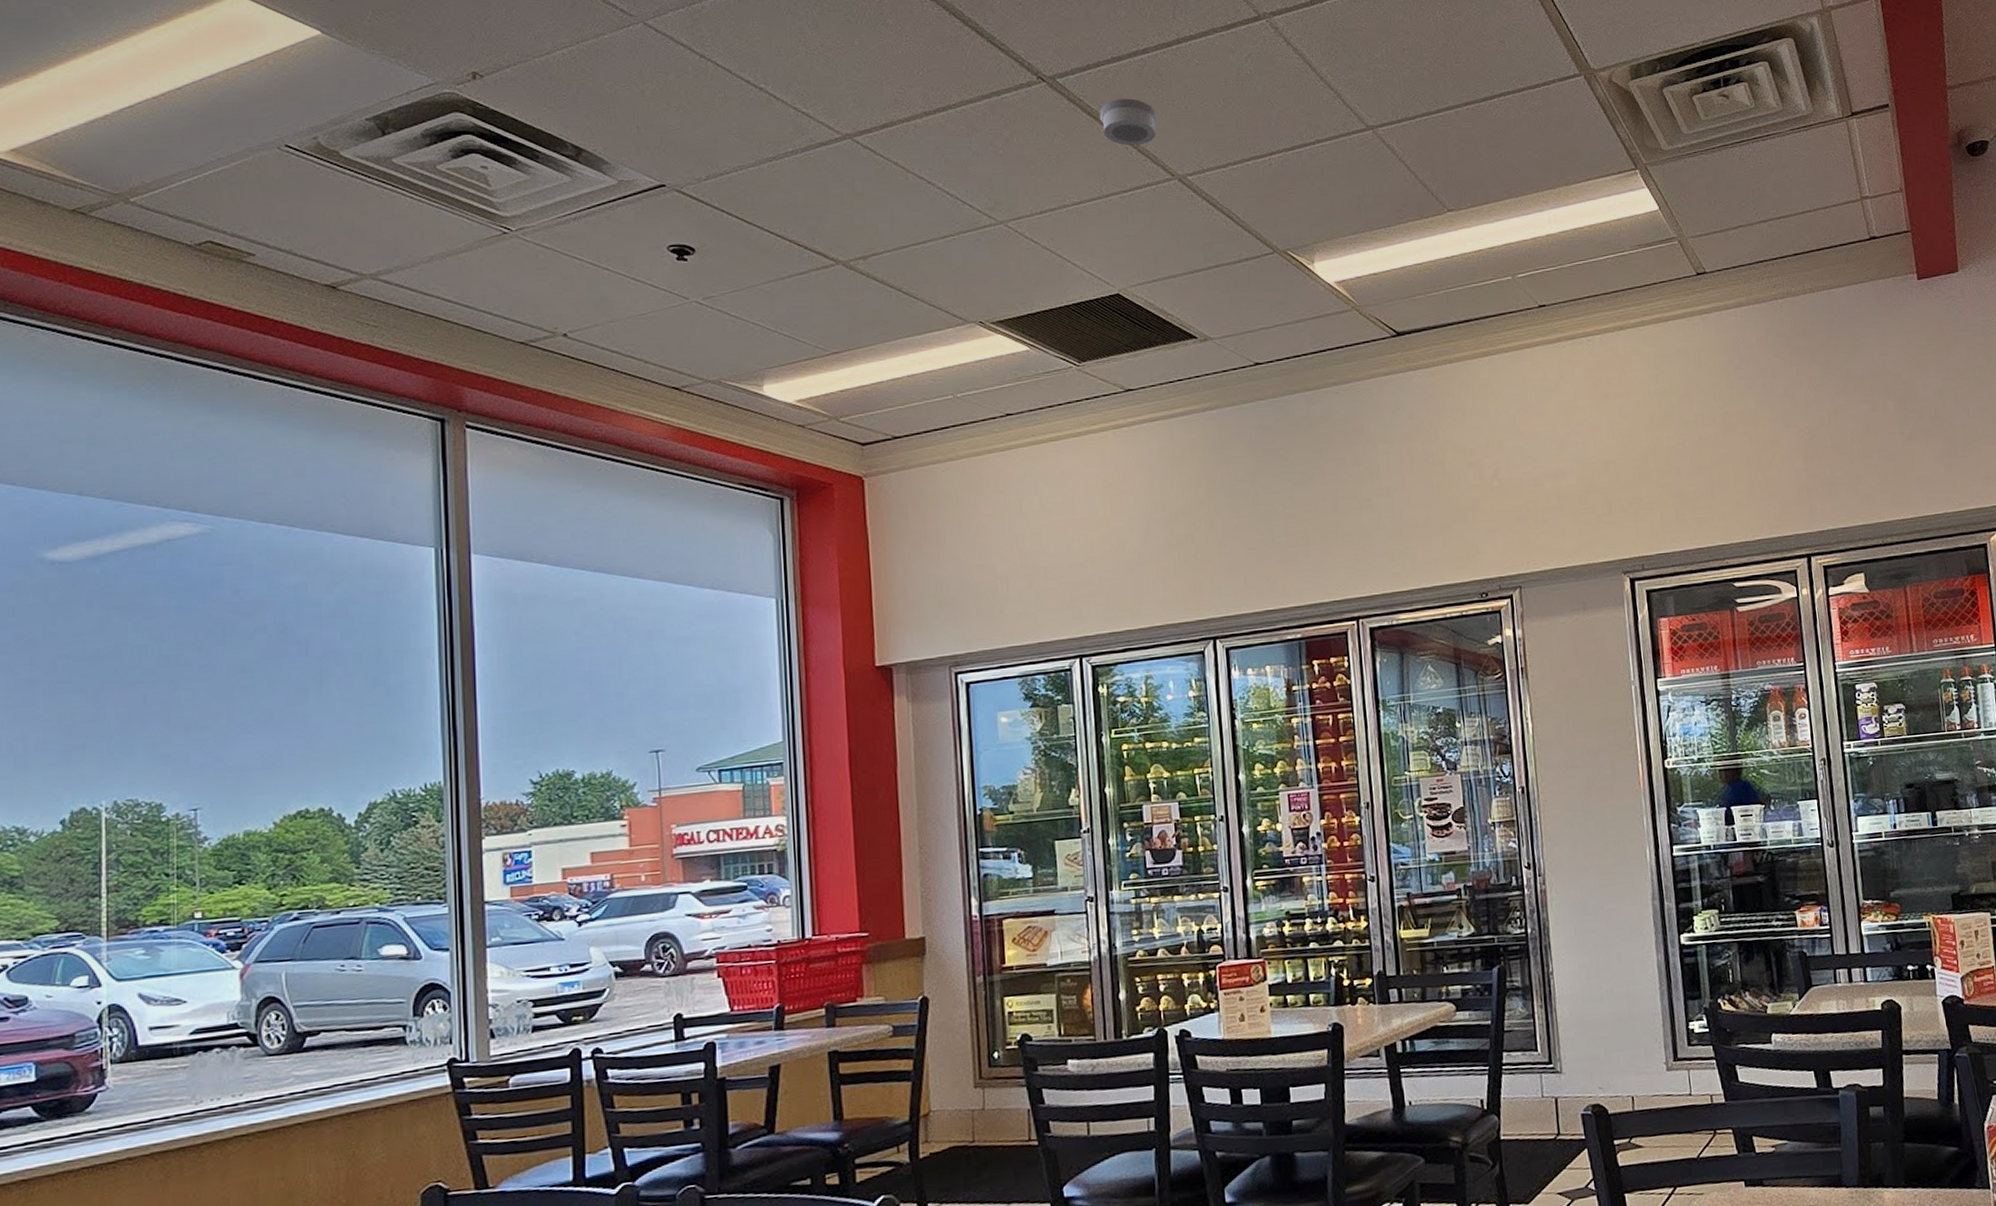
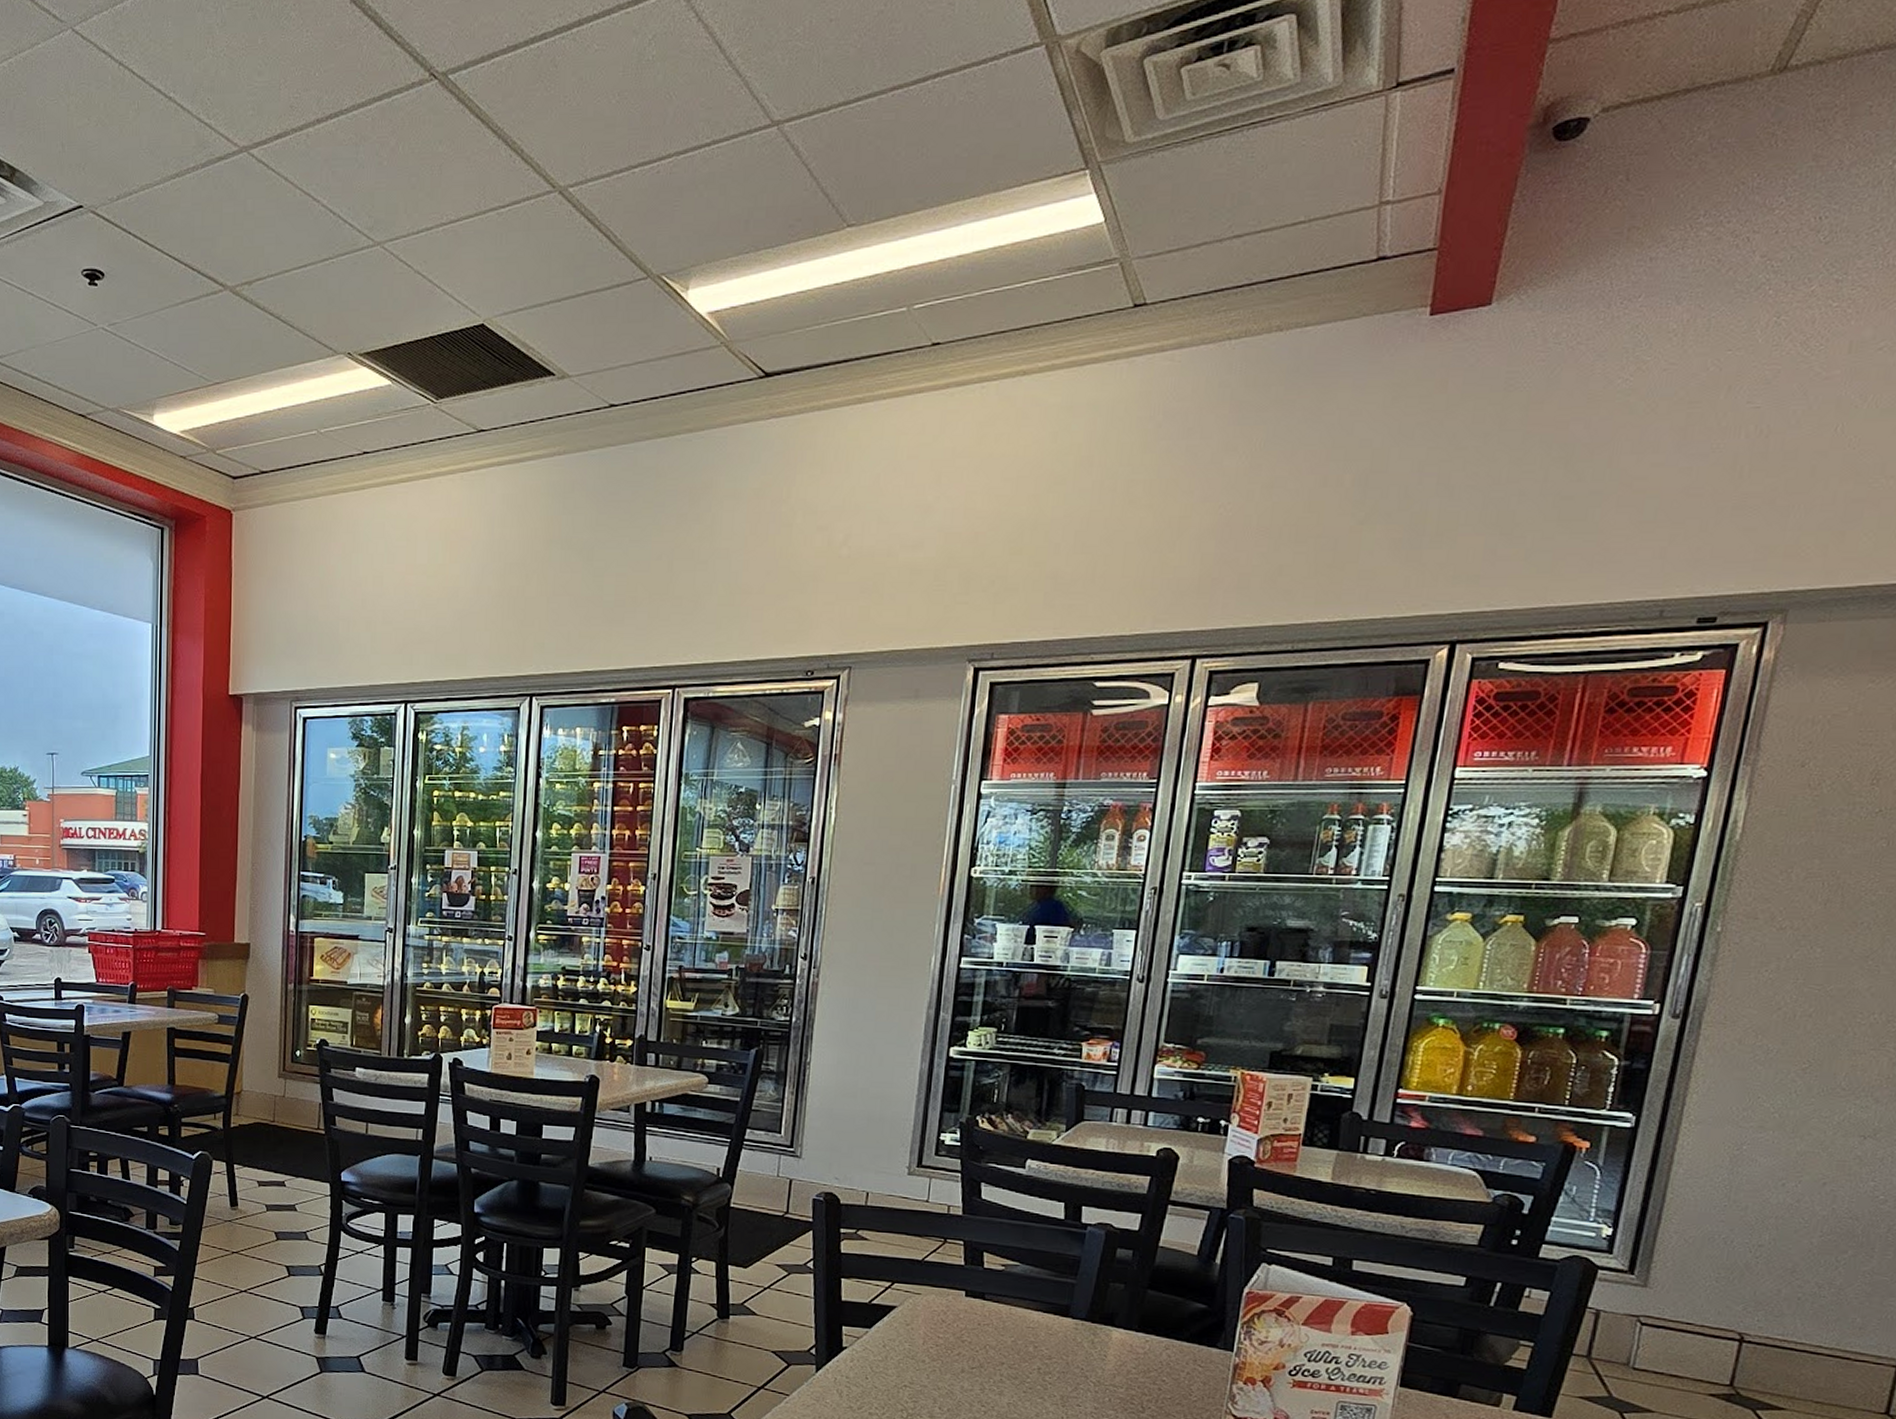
smoke detector: present [1099,98,1158,146] -> none [486,95,547,153]

